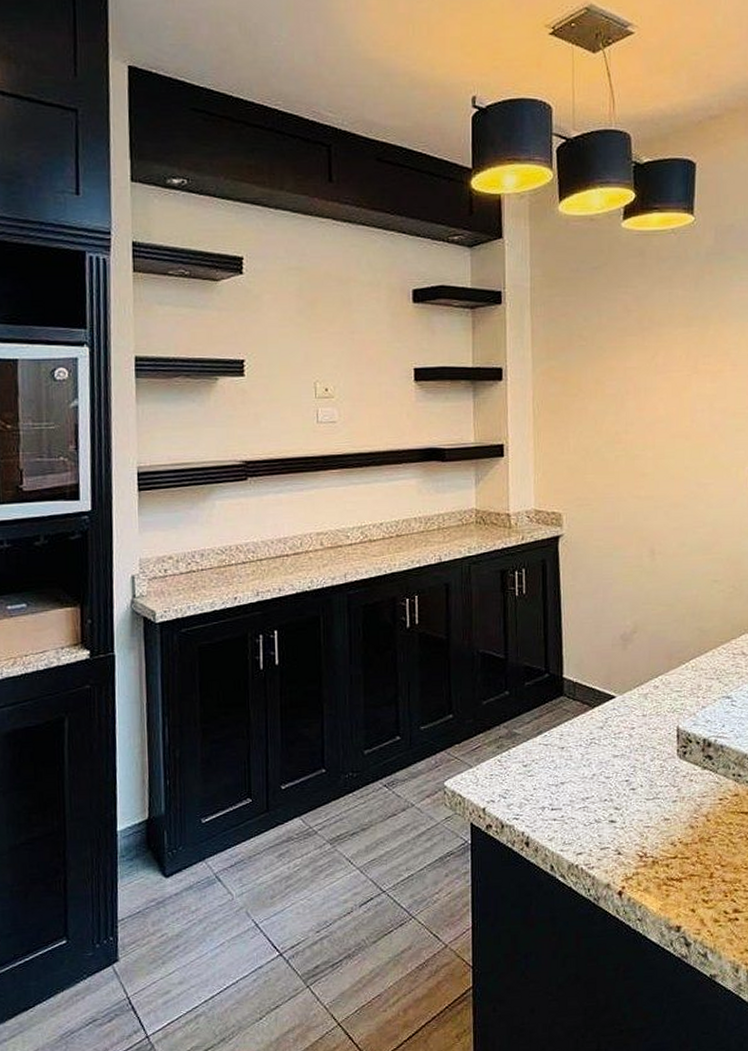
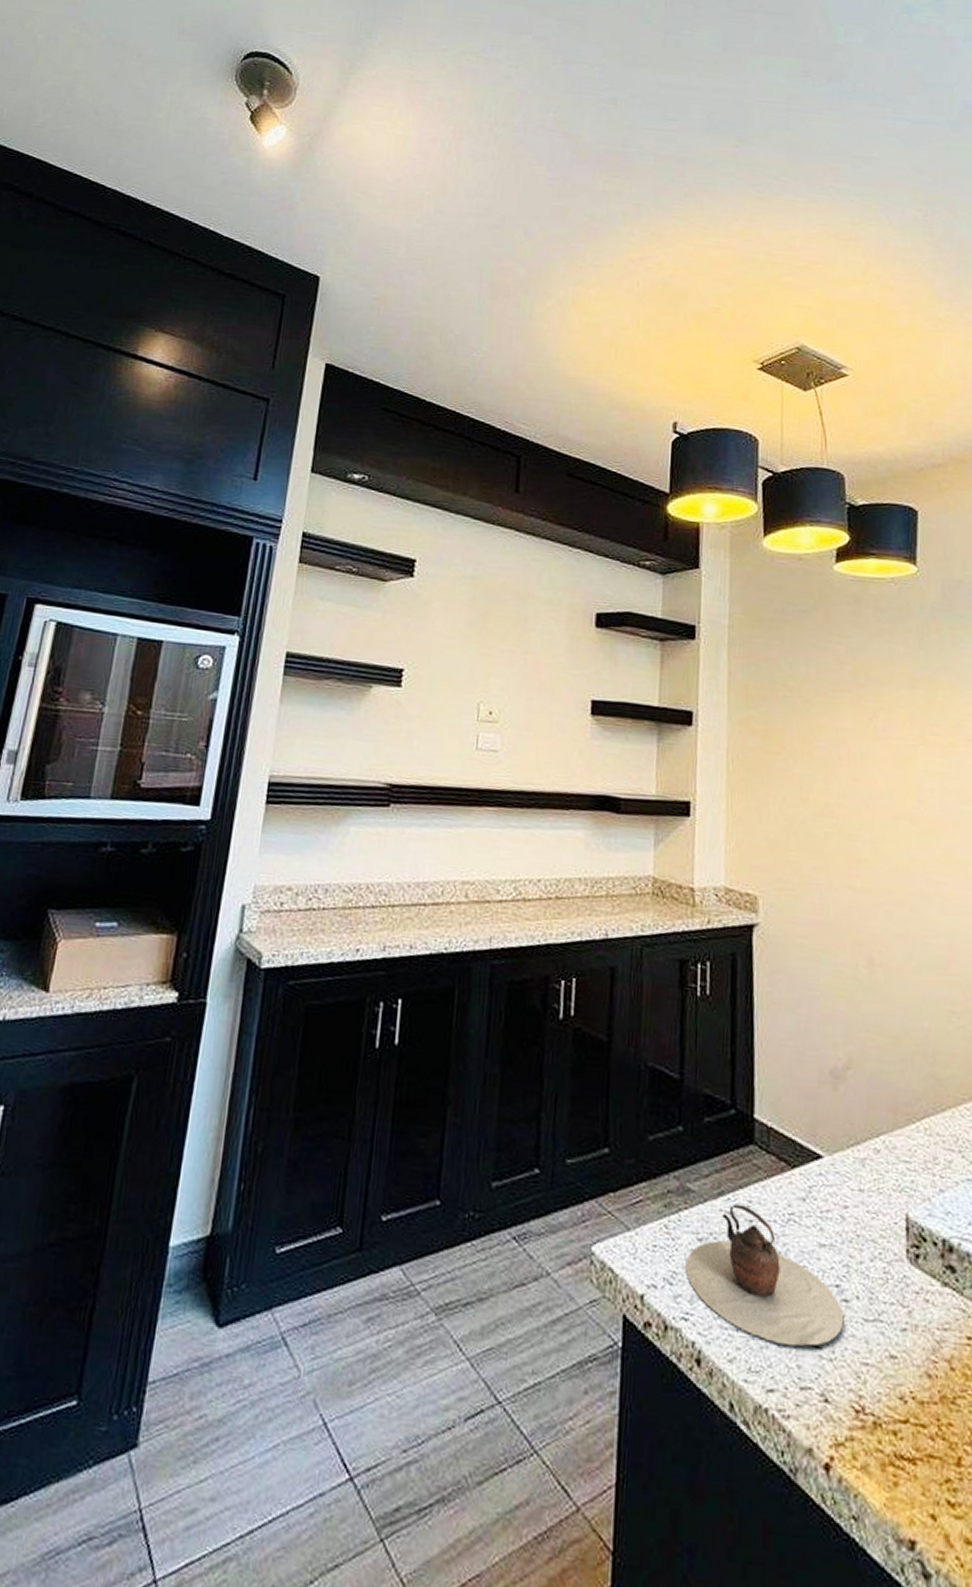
teapot: none [515,738,632,824] -> present [685,1204,844,1347]

